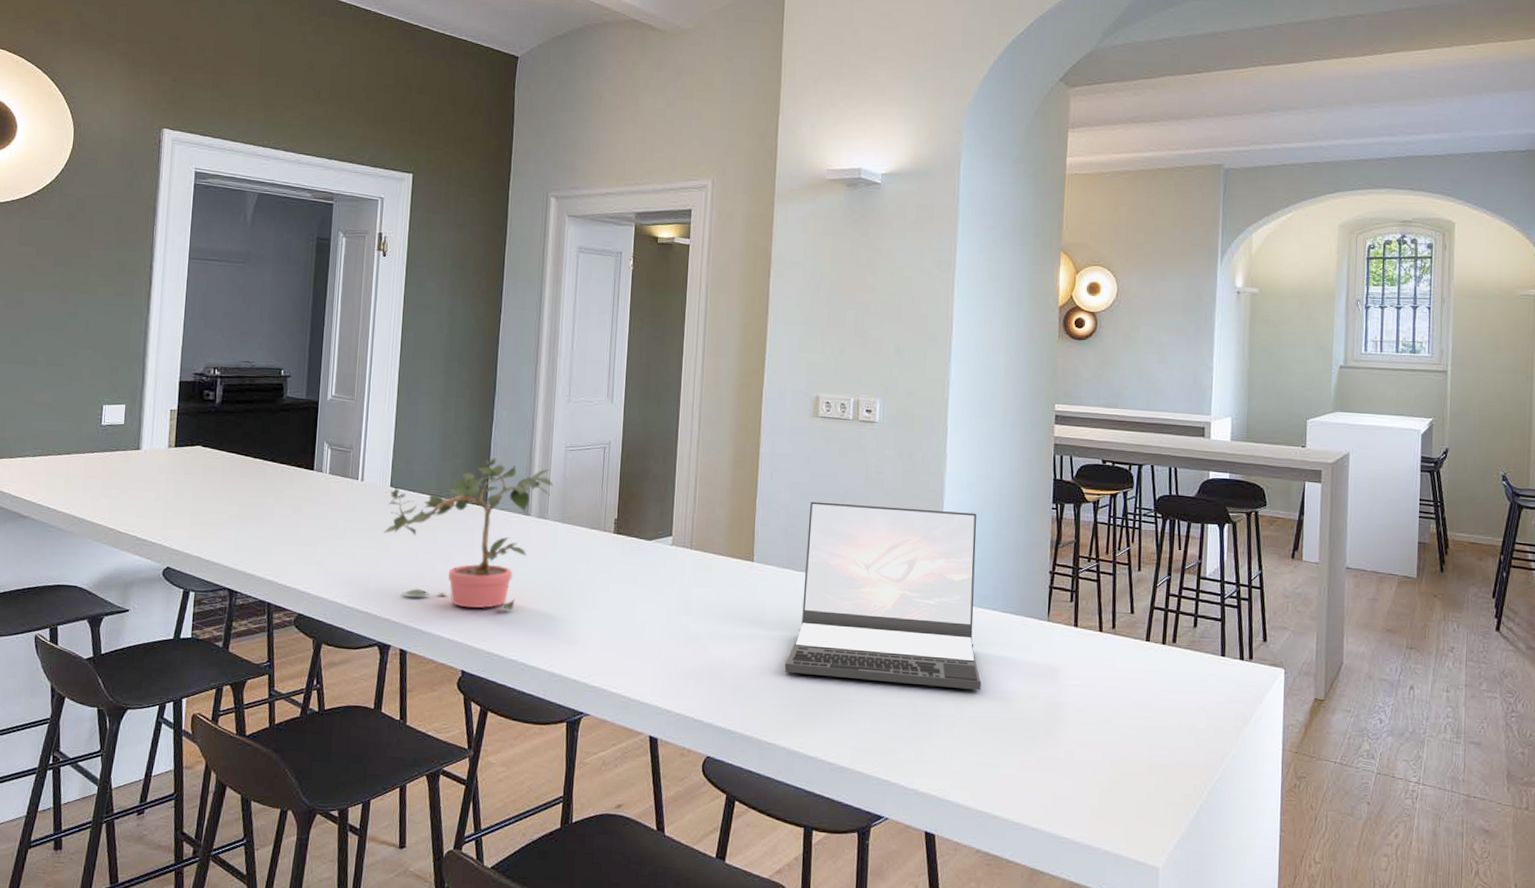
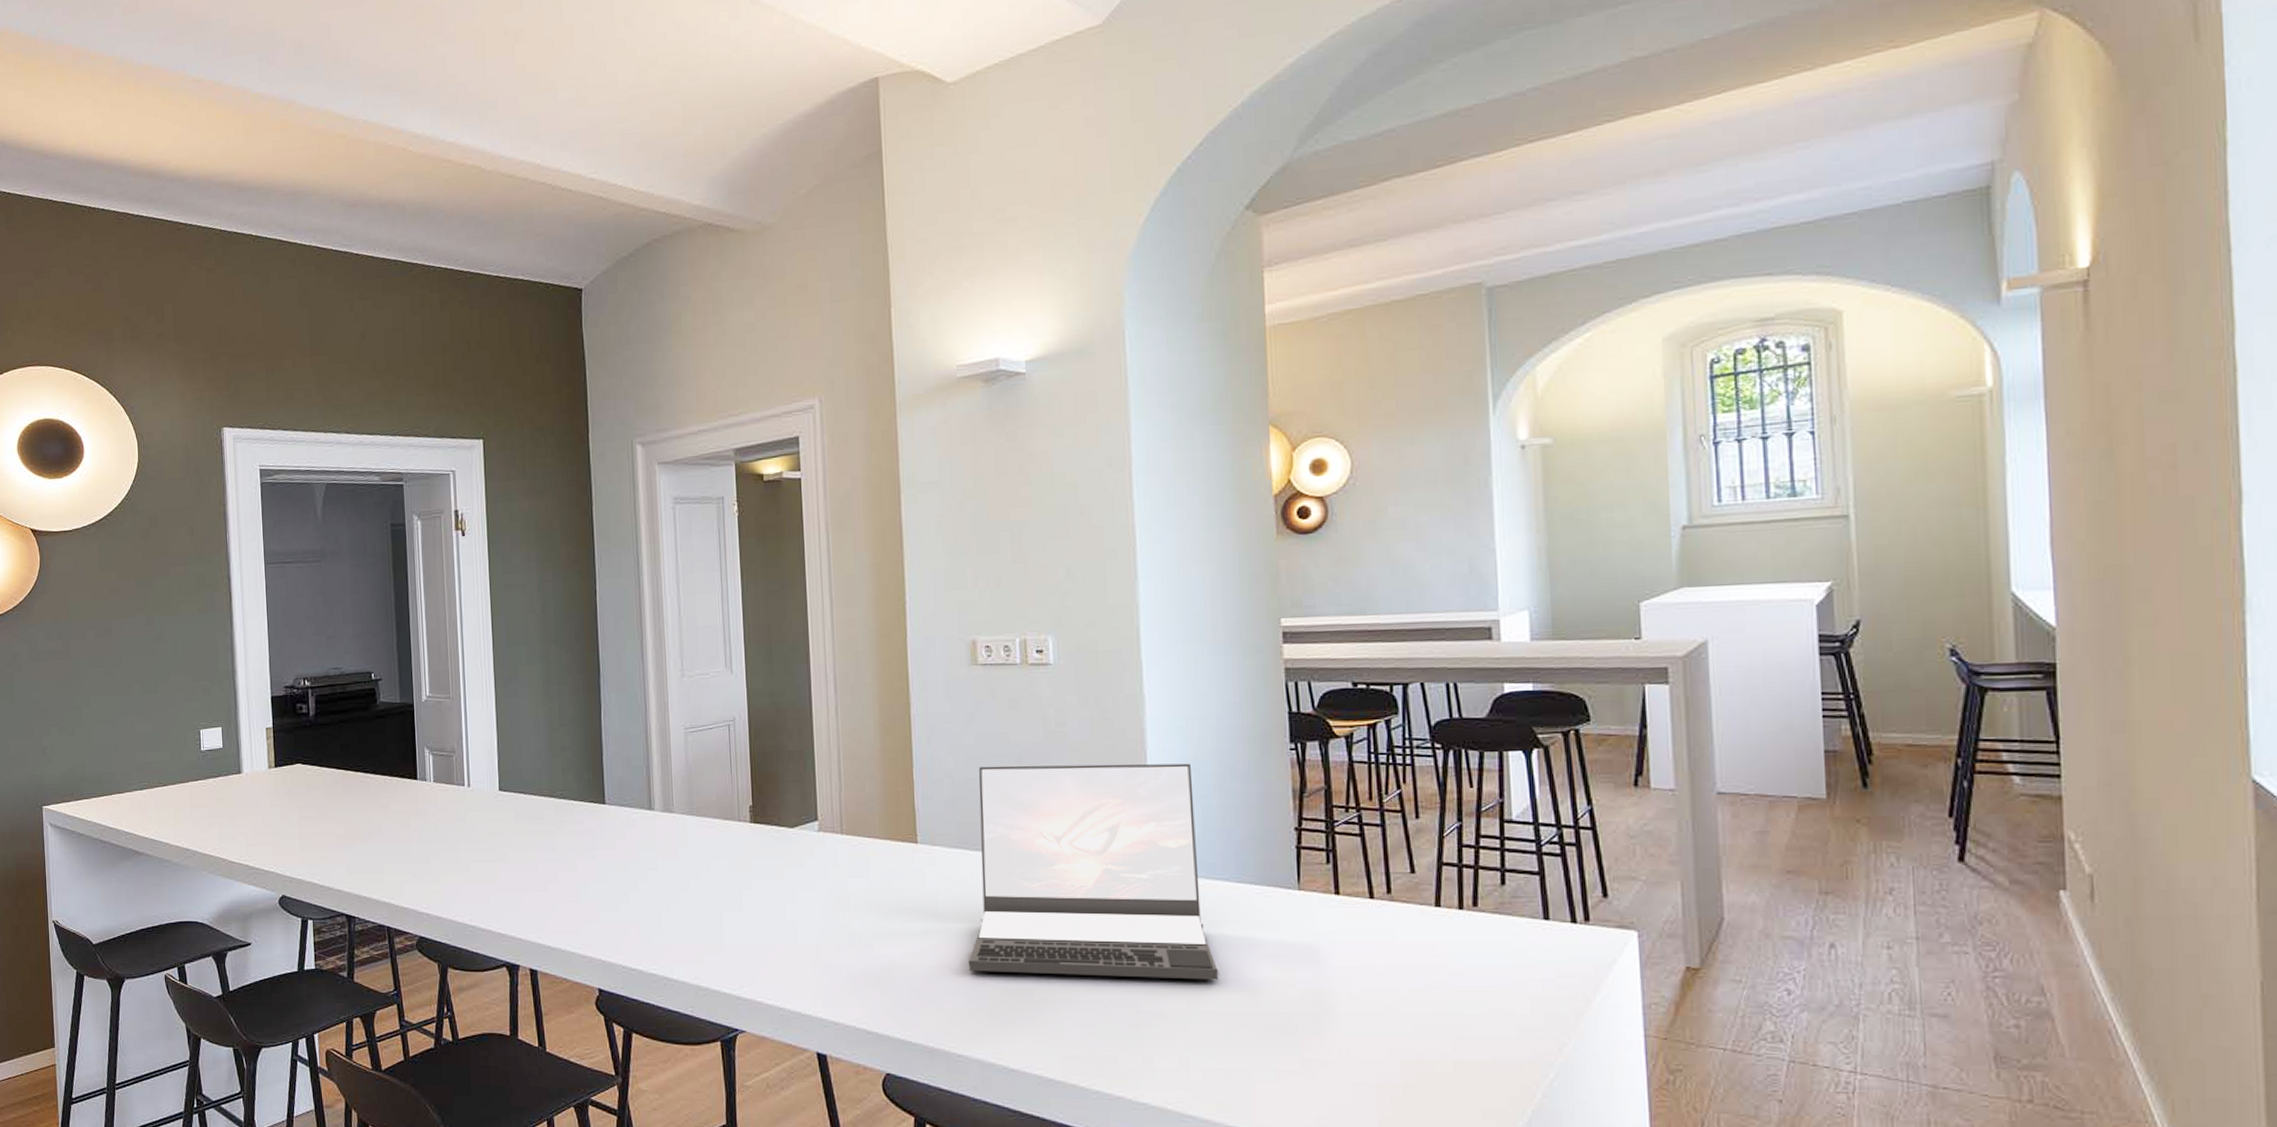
potted plant: present [384,458,554,610] -> none [498,748,676,919]

